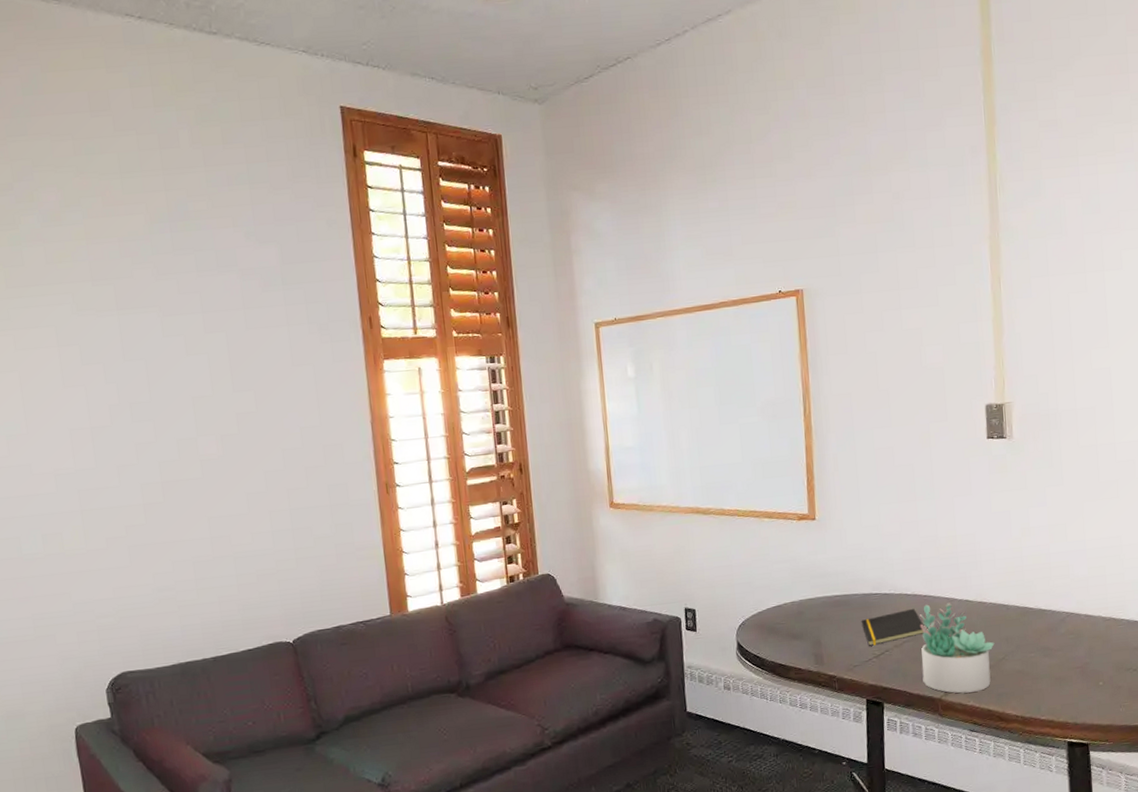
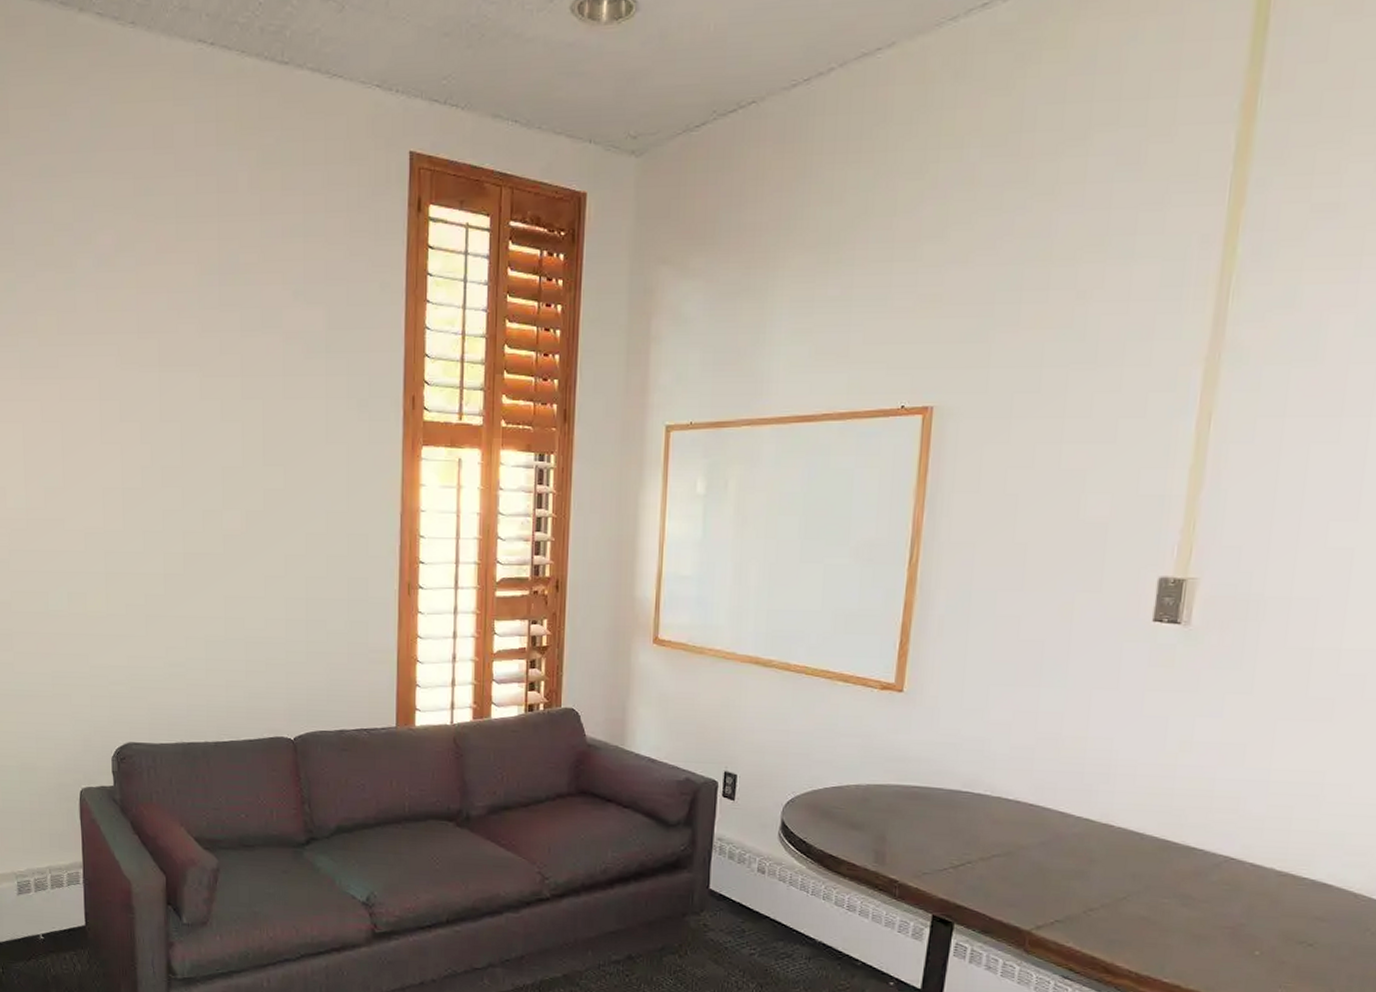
notepad: present [861,608,924,646] -> none [941,817,1024,854]
succulent plant: present [920,603,995,694] -> none [1010,815,1116,932]

